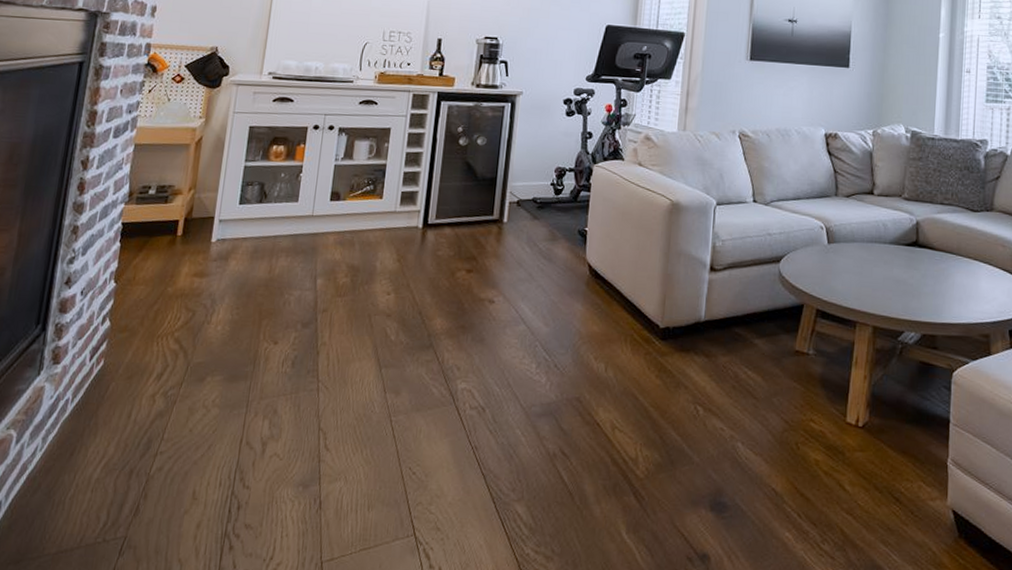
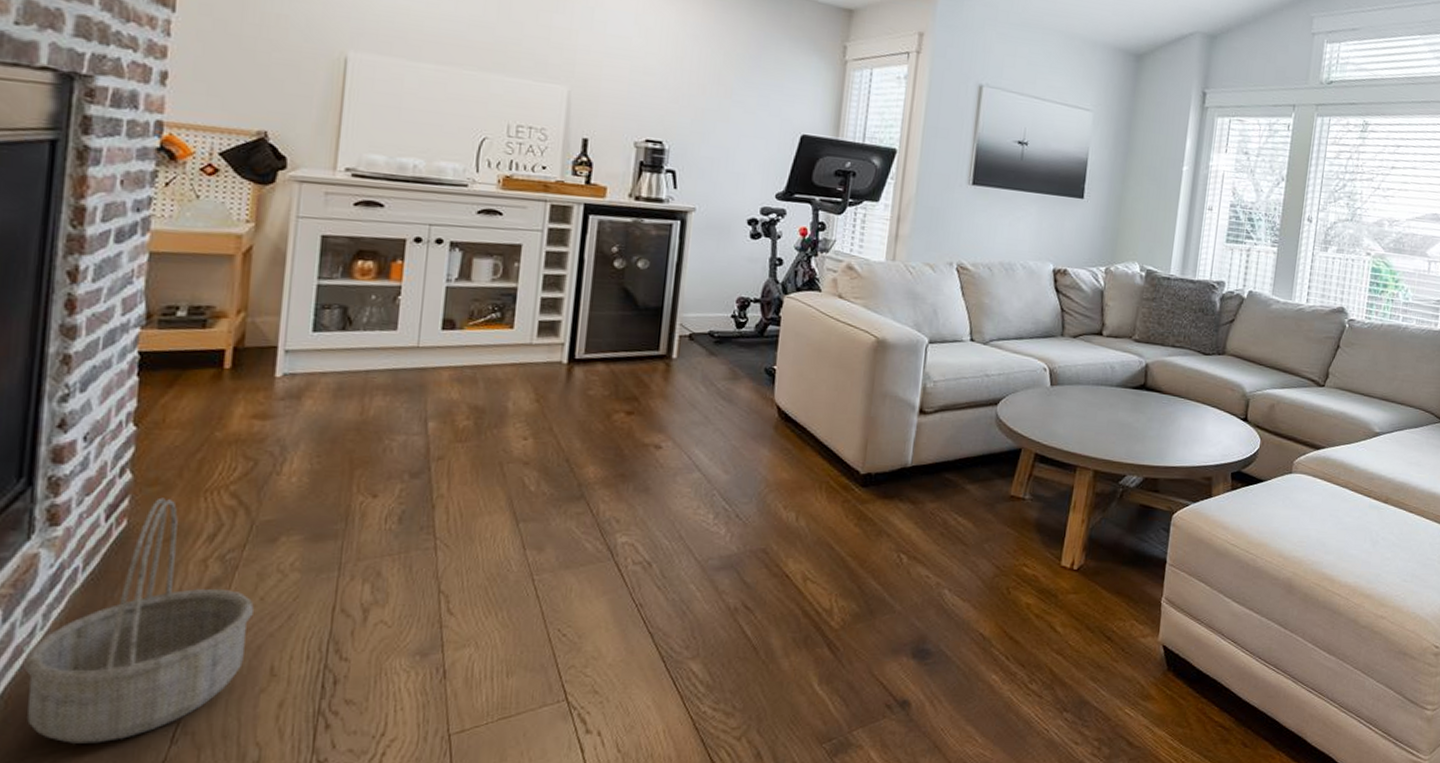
basket: none [24,342,185,552] -> present [23,497,254,743]

